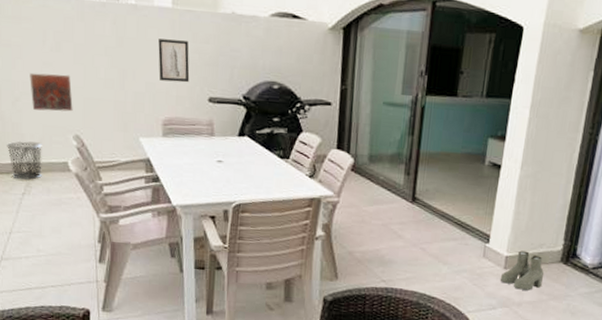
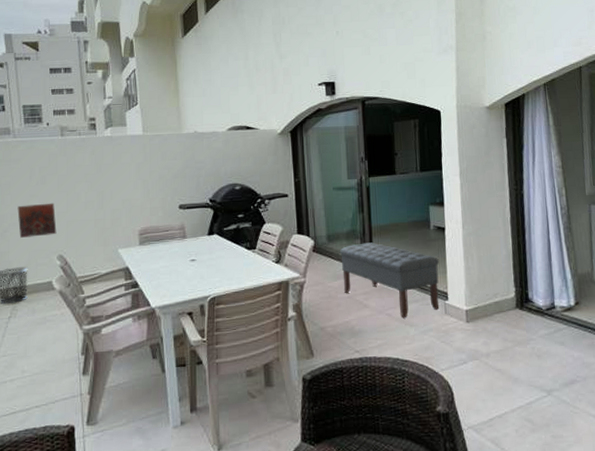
wall art: present [158,39,190,83] -> none [132,160,161,196]
bench: none [379,169,487,255] -> present [339,242,440,319]
boots: present [500,250,544,291] -> none [464,302,504,341]

